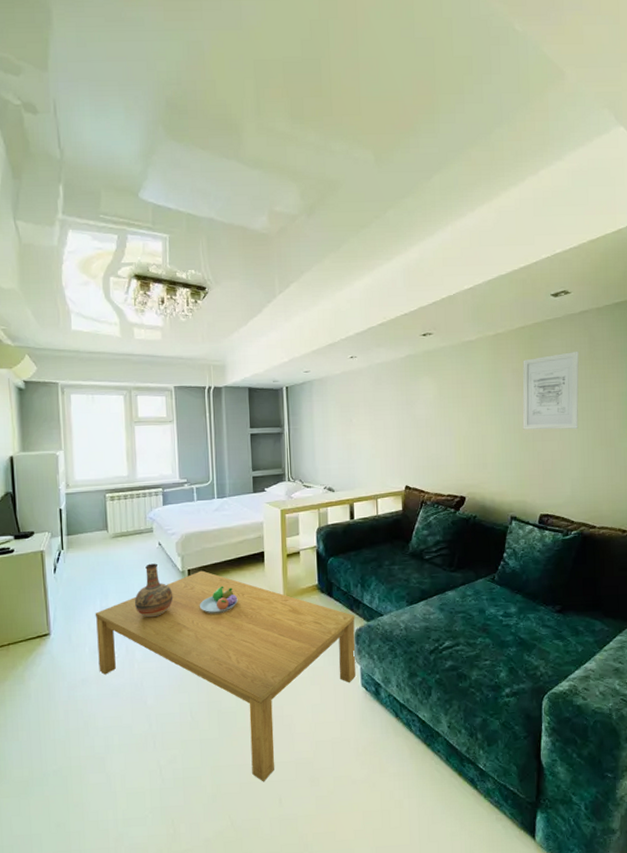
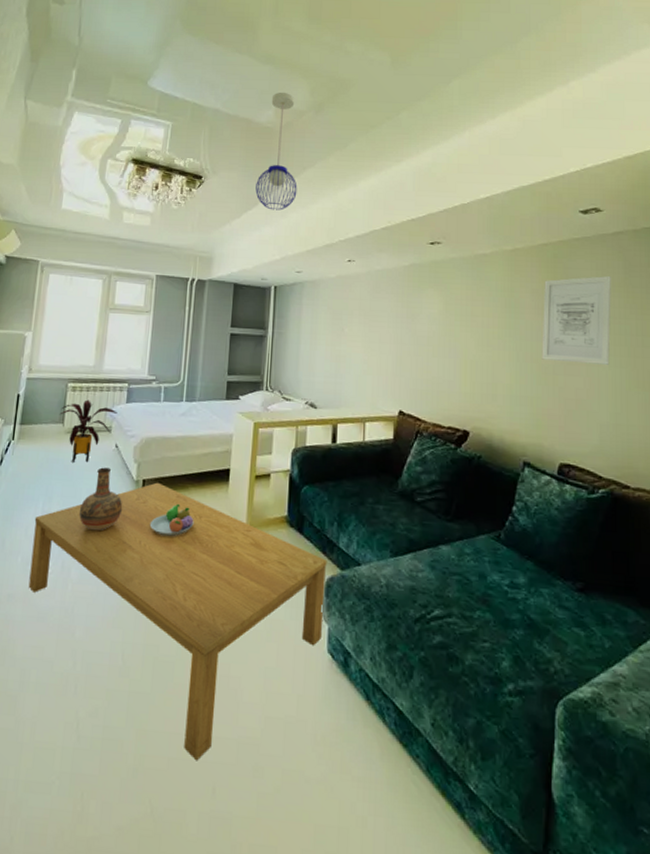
house plant: none [102,506,156,563] -> present [59,399,117,462]
pendant light: none [258,196,298,315] -> present [255,92,297,211]

